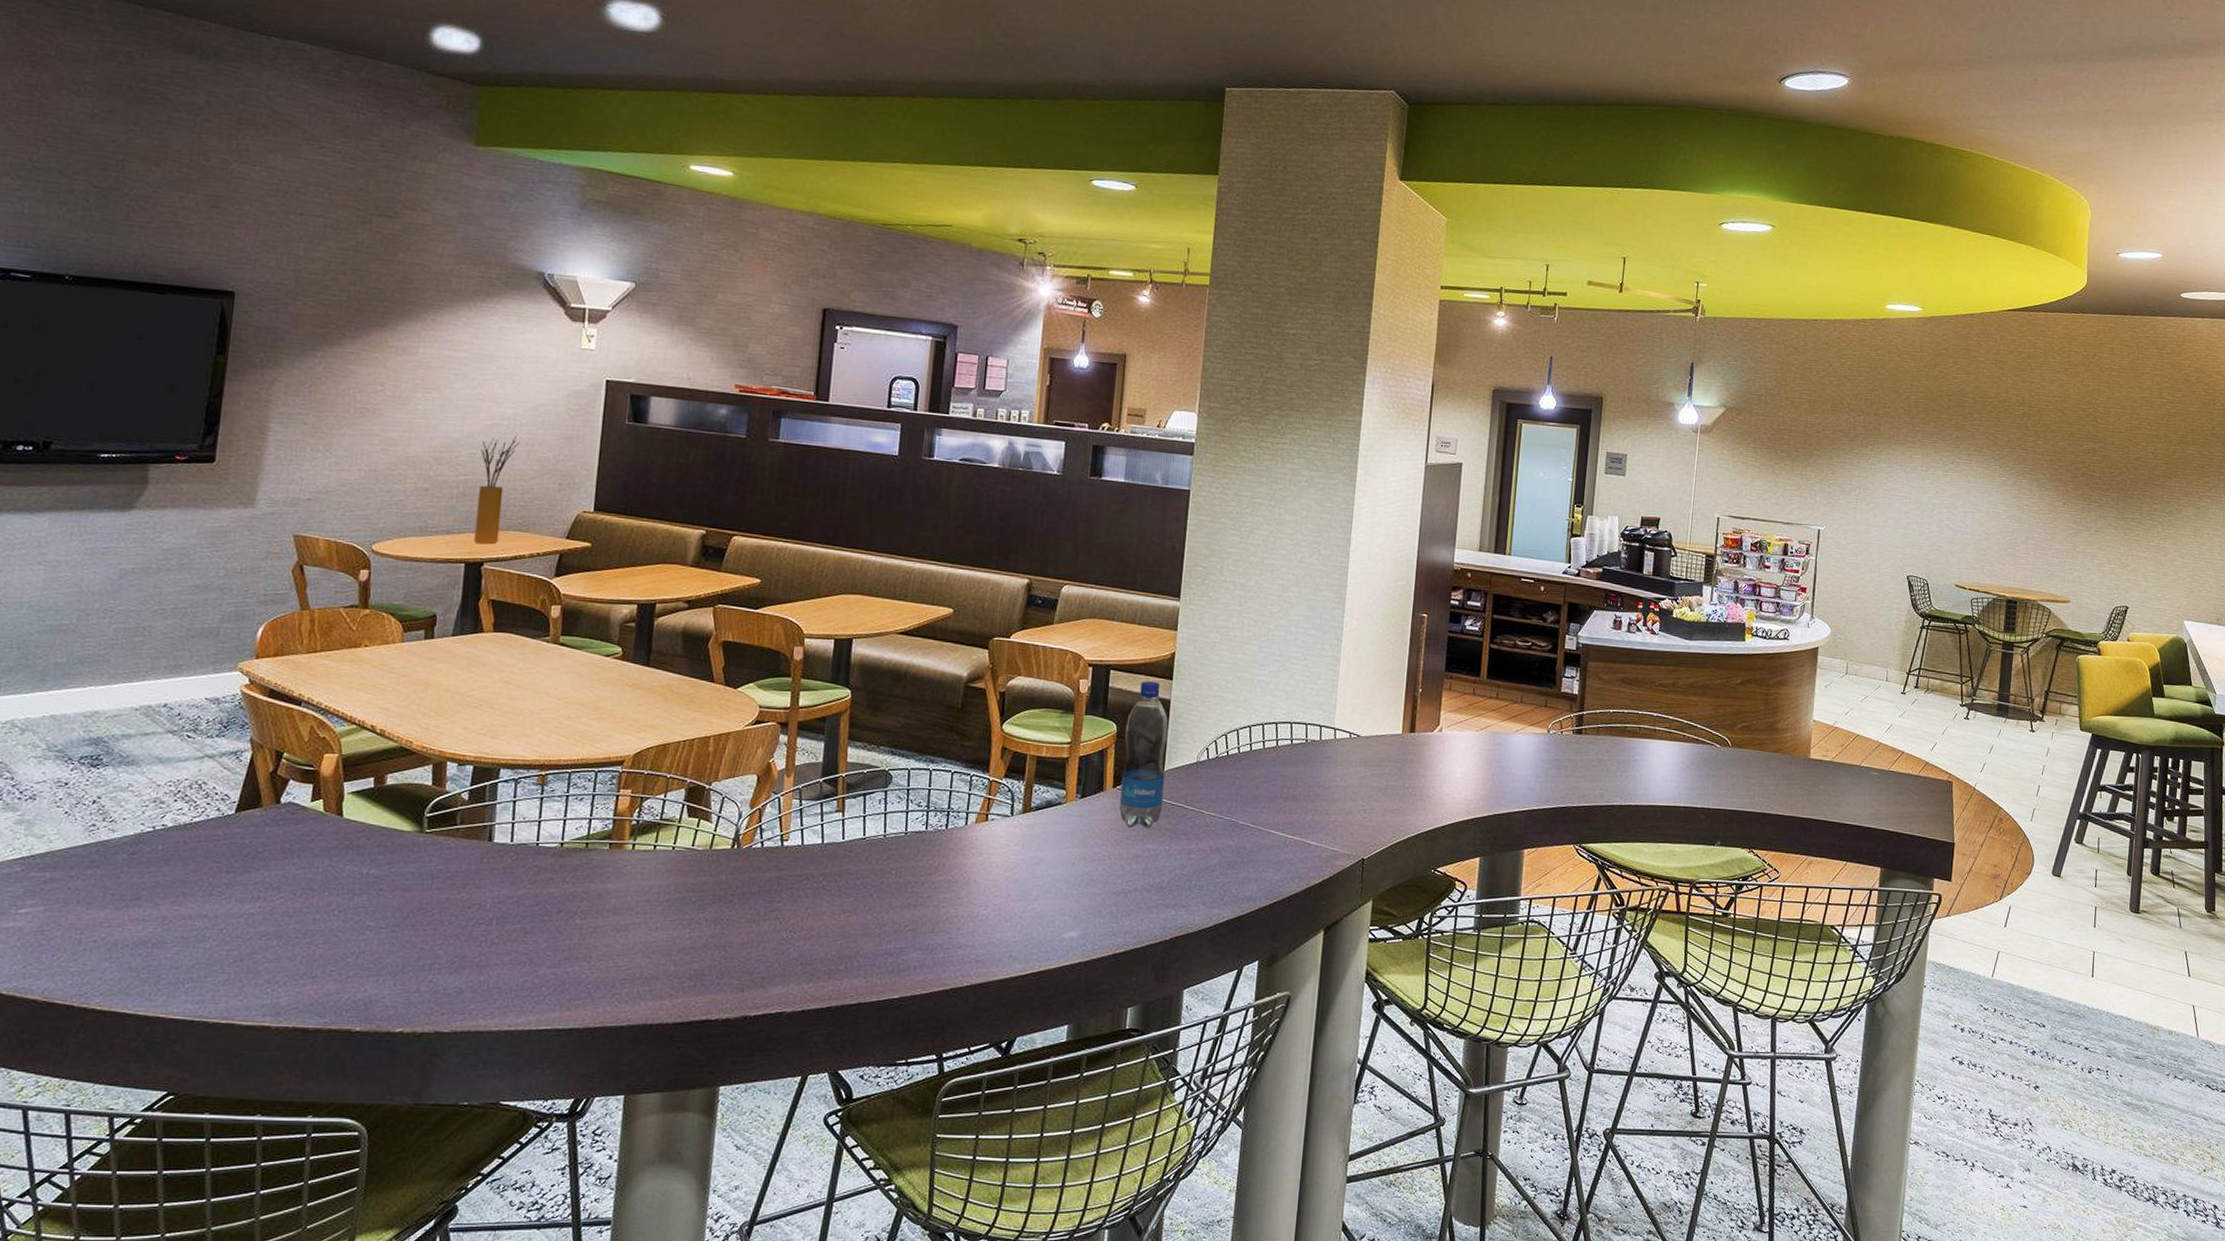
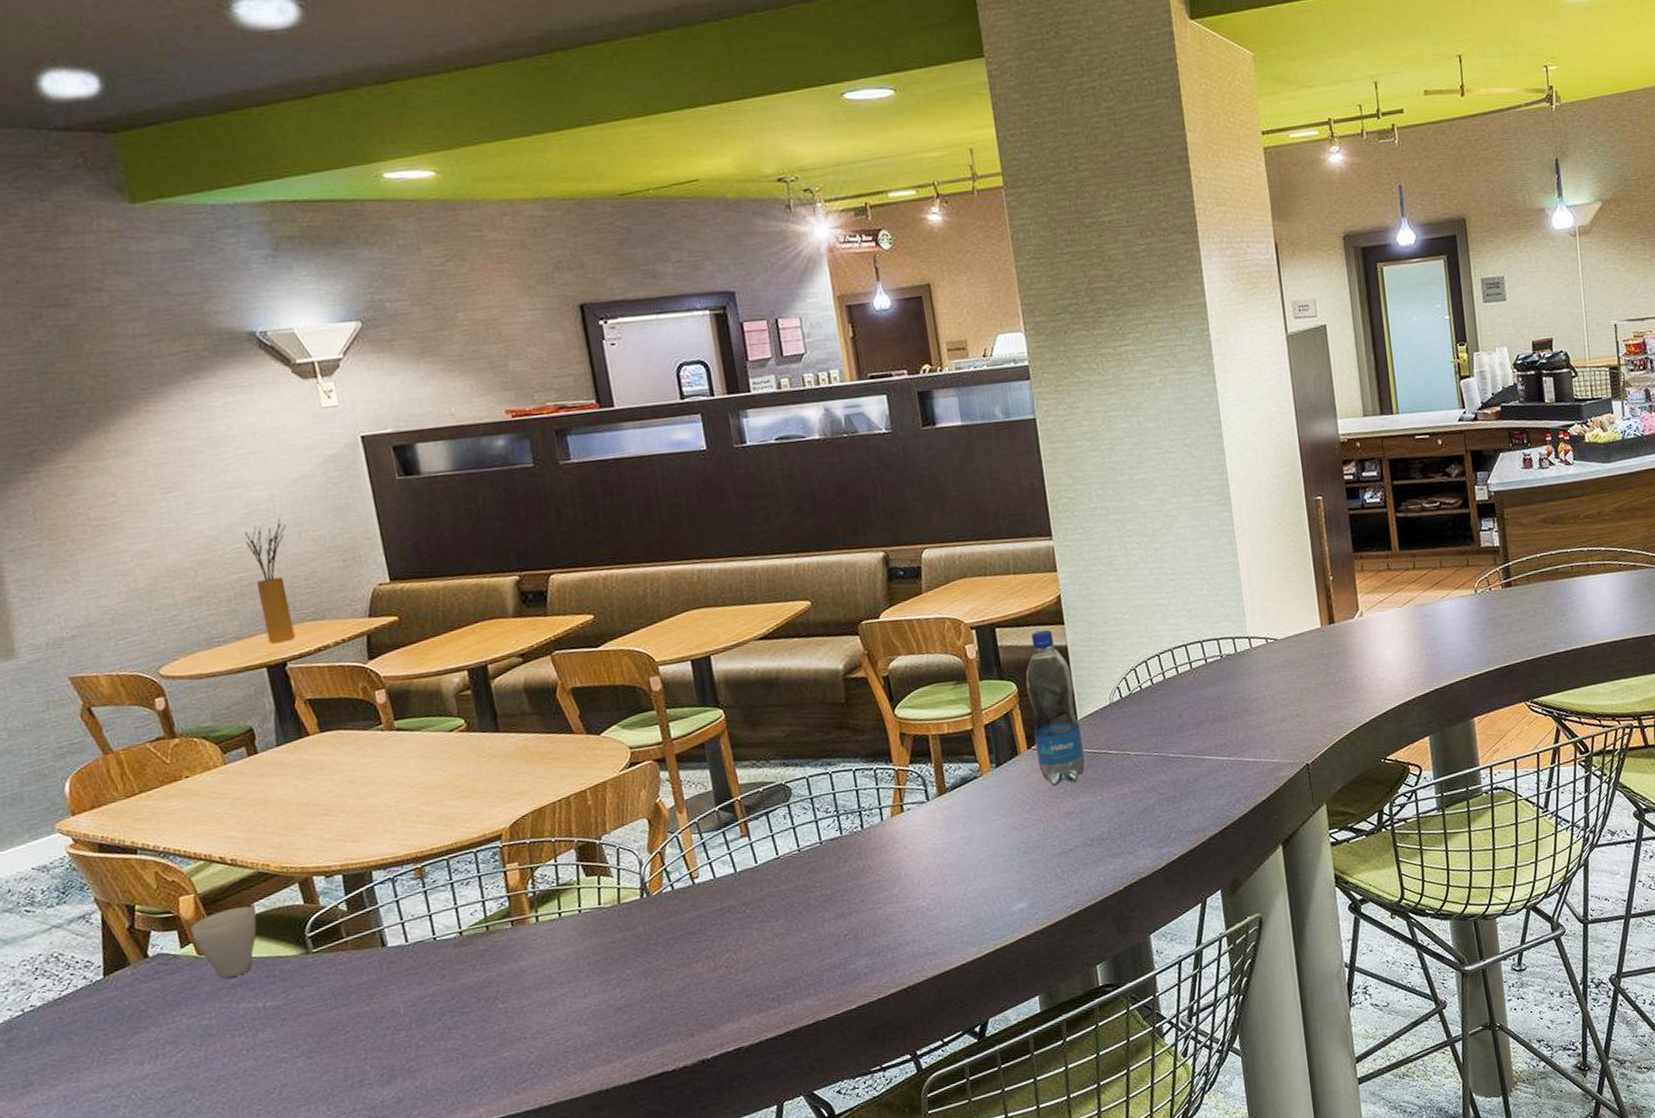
cup: none [324,775,388,839] -> present [190,906,258,978]

